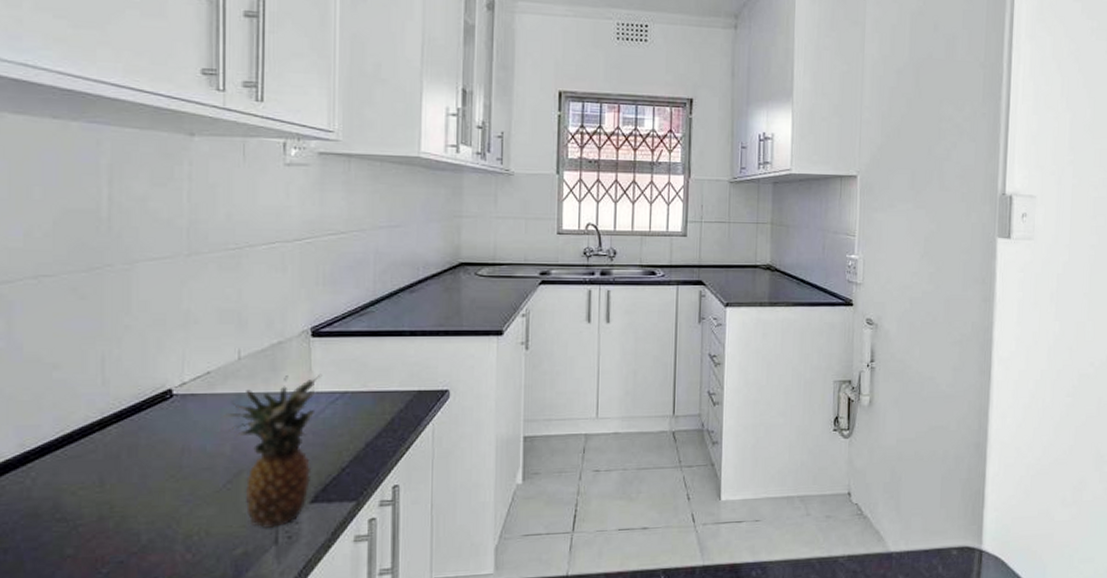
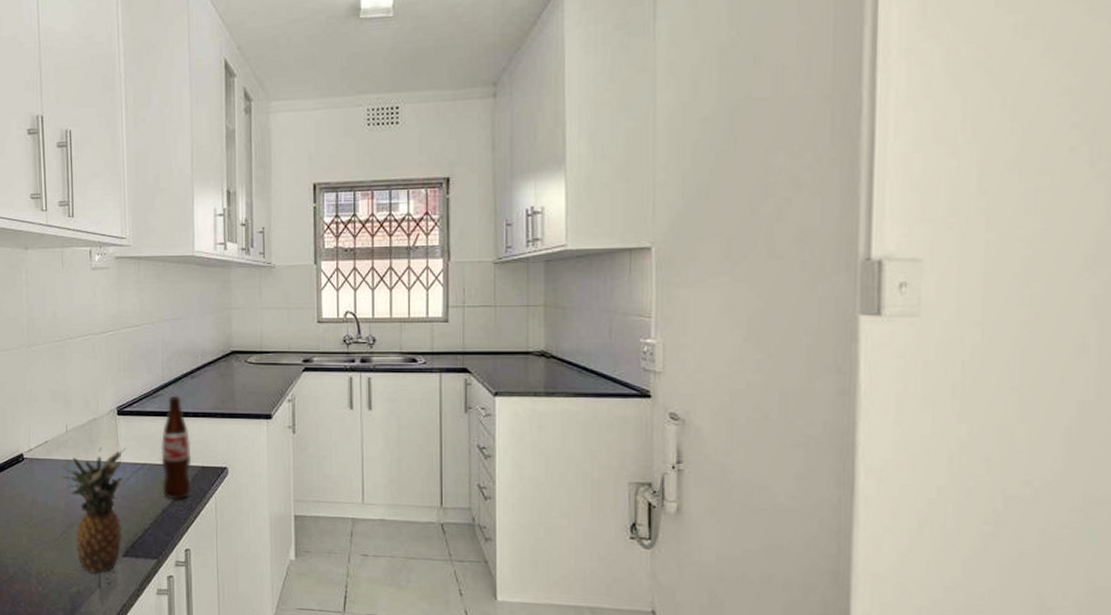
bottle: none [366,312,406,431] -> present [161,395,192,500]

